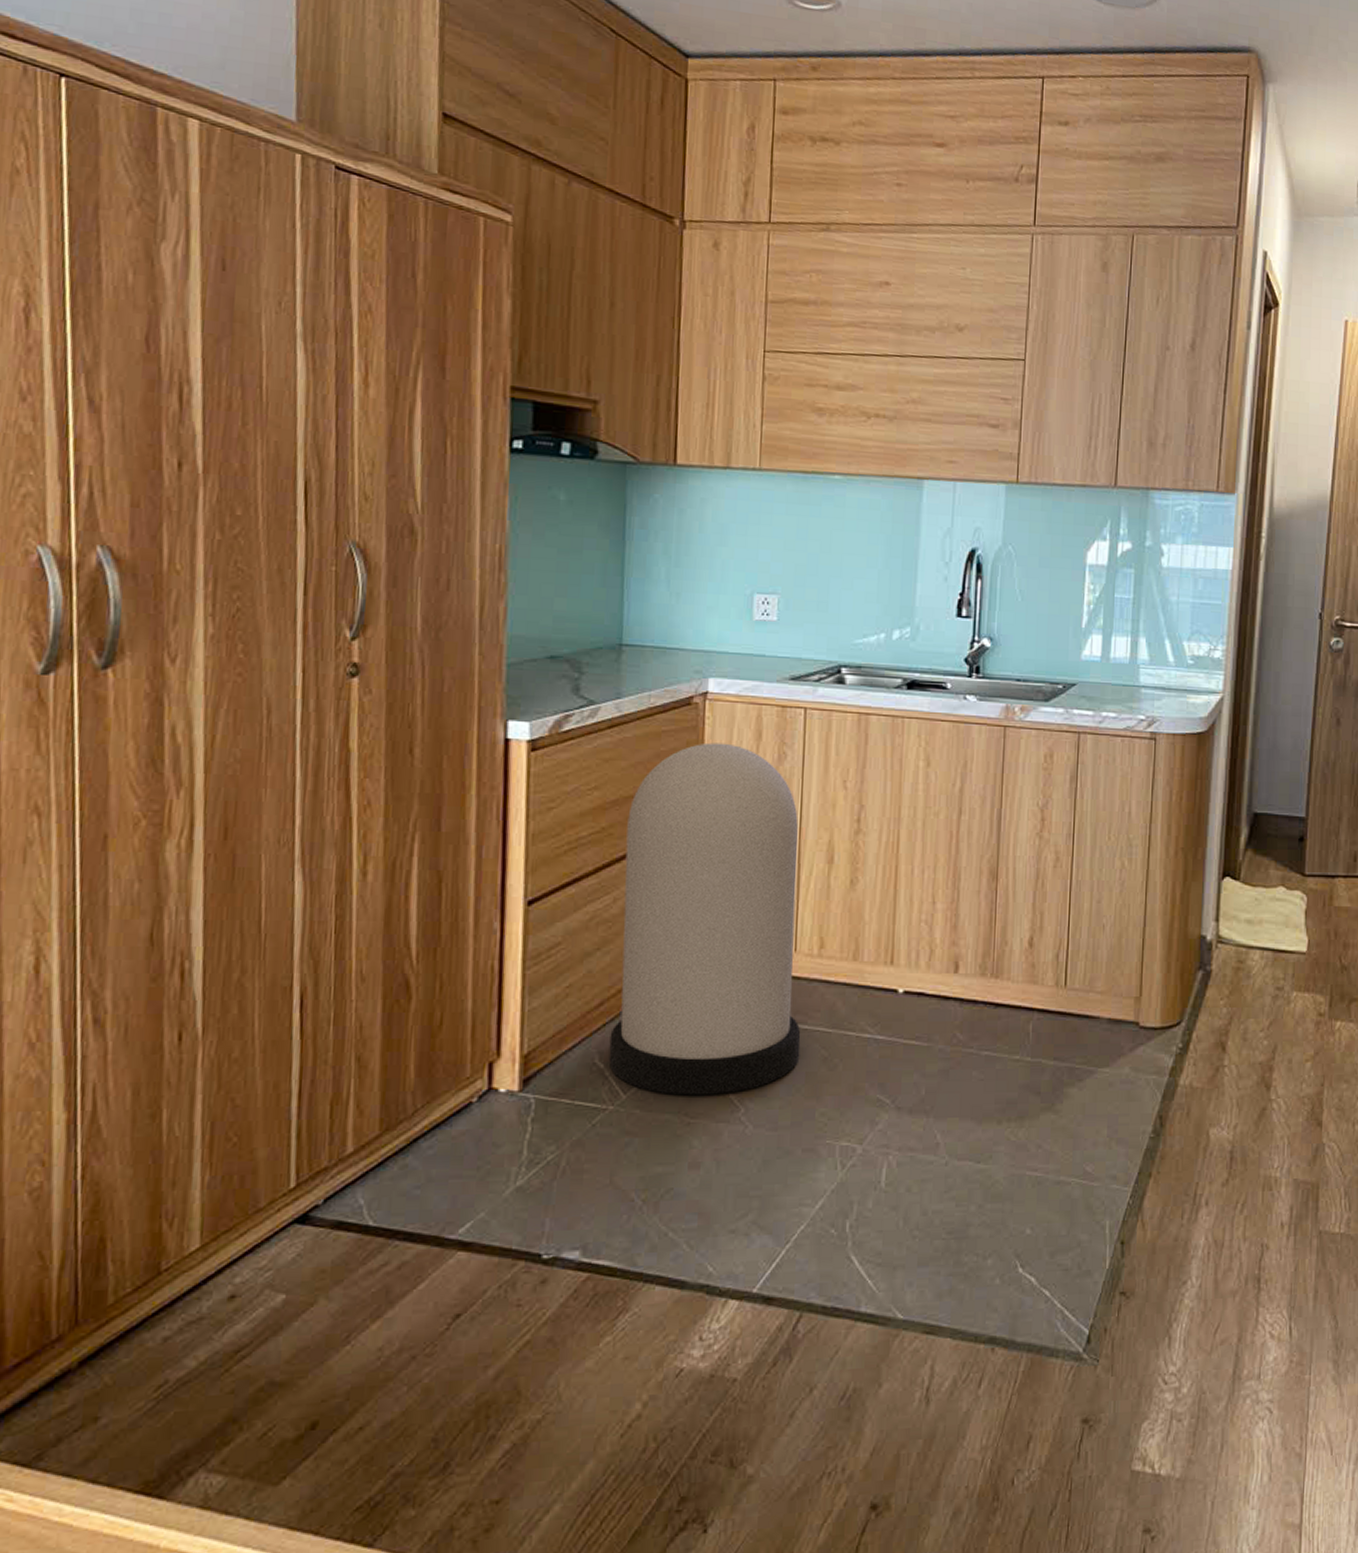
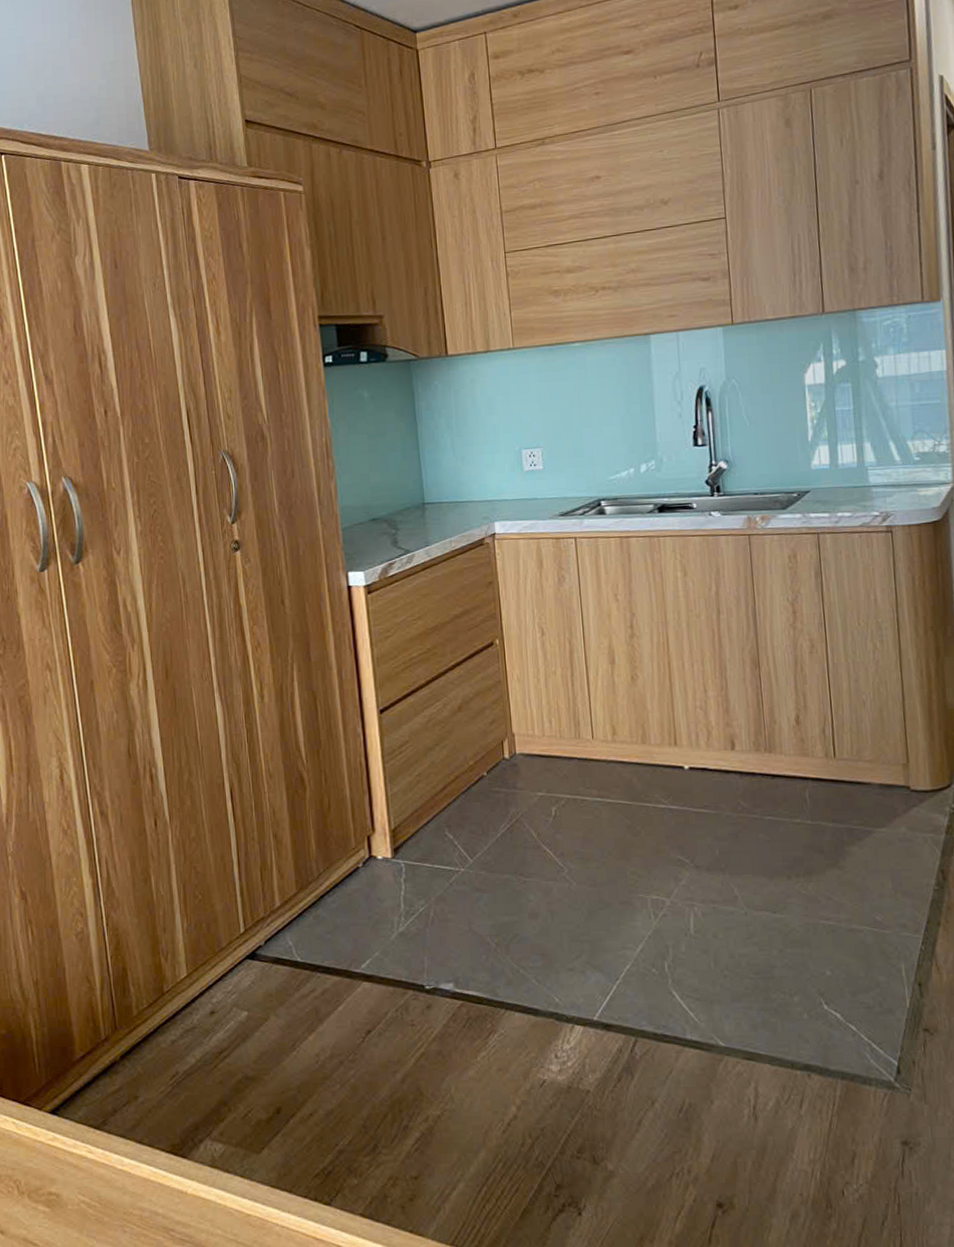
trash can: present [608,742,801,1096] -> none [446,573,608,859]

